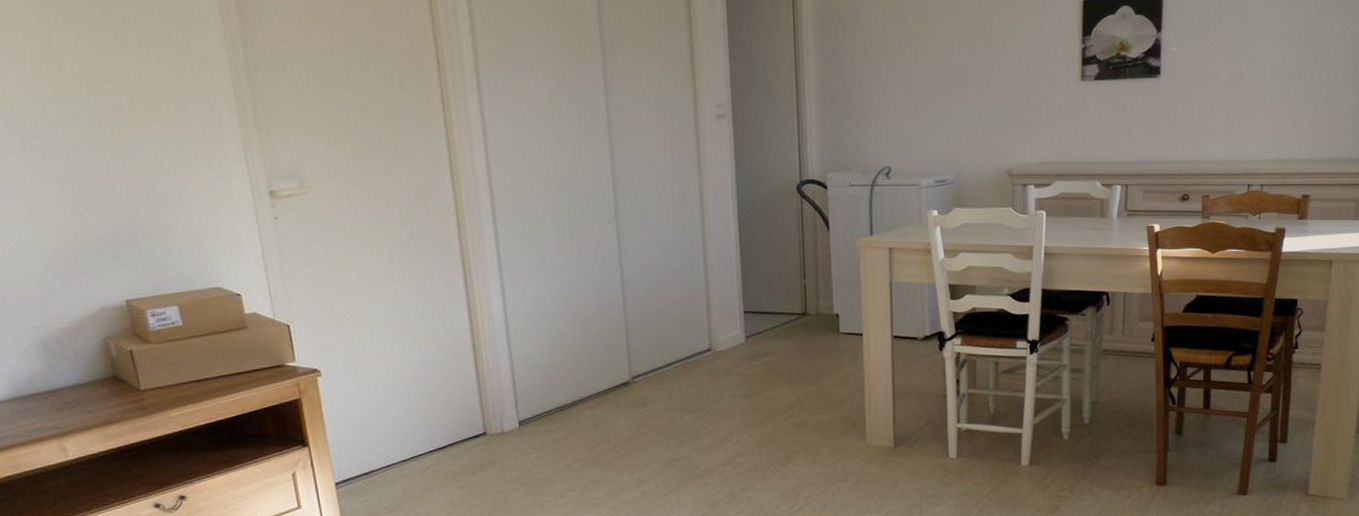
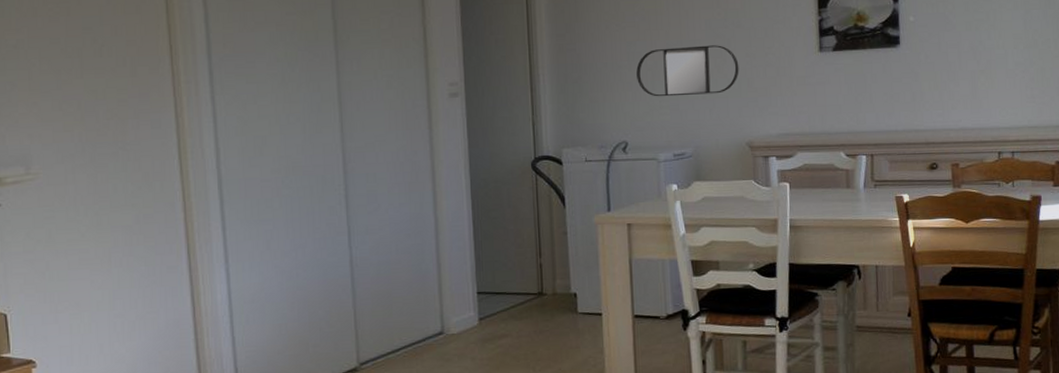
home mirror: none [901,71,1002,123] -> present [636,45,739,97]

